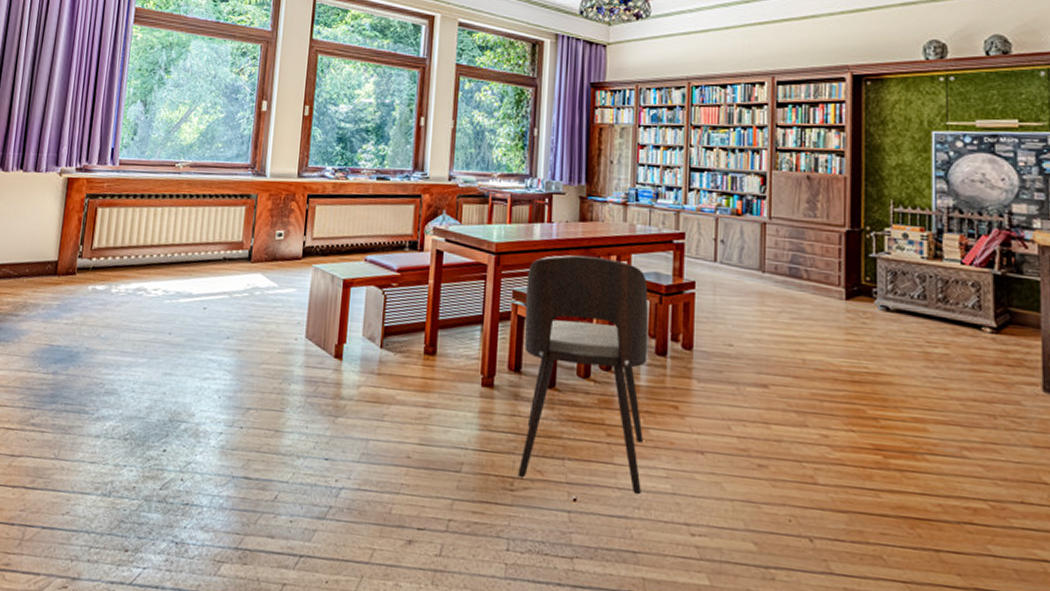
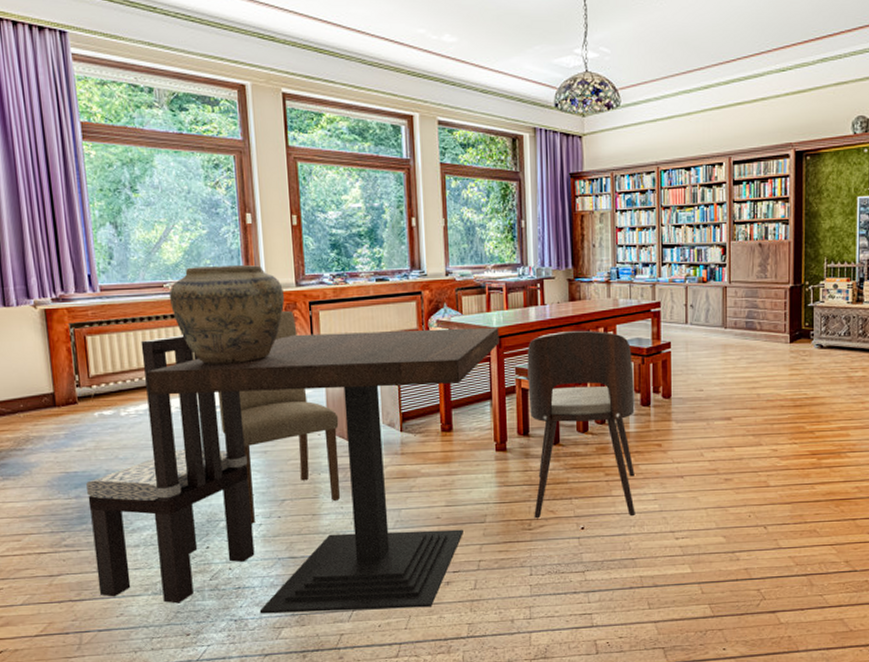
dining chair: none [52,216,227,511] -> present [86,335,255,604]
dining table: none [141,227,499,570] -> present [146,327,499,614]
vase: none [178,149,286,252] -> present [169,265,285,365]
dining chair: none [201,202,319,432] -> present [217,311,340,524]

